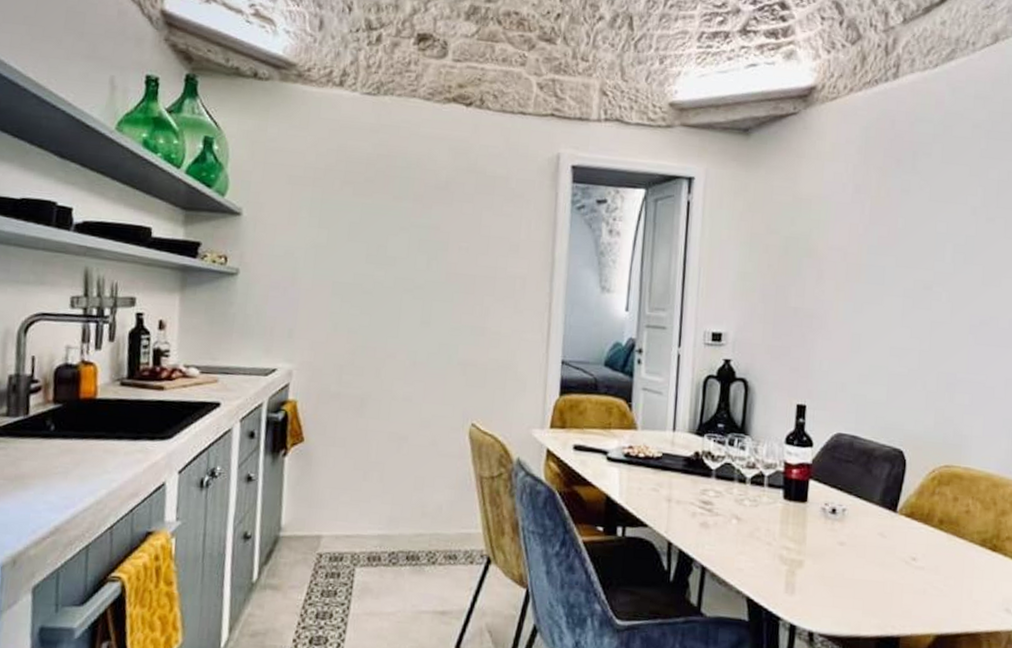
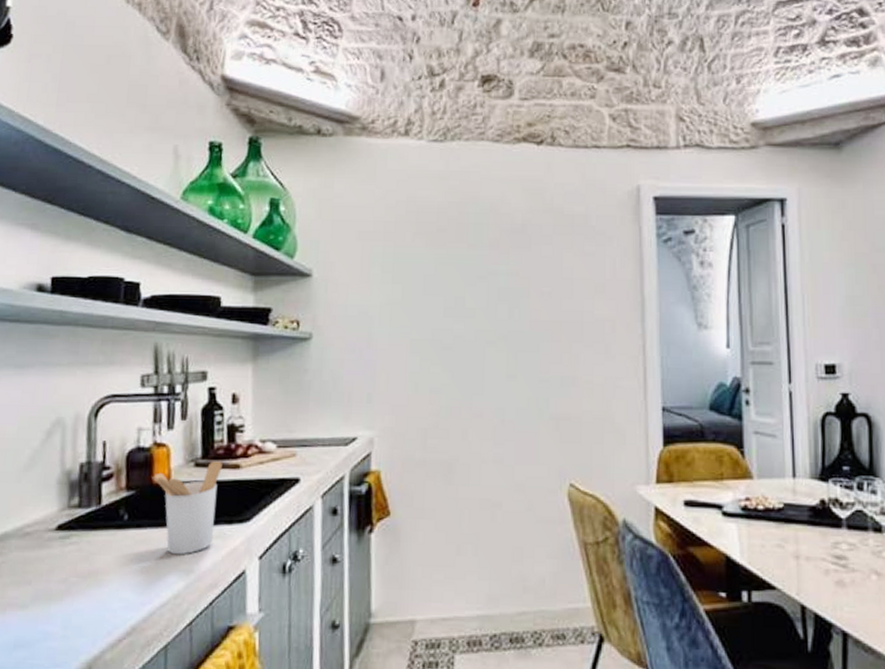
utensil holder: none [78,381,147,466] -> present [152,461,222,555]

